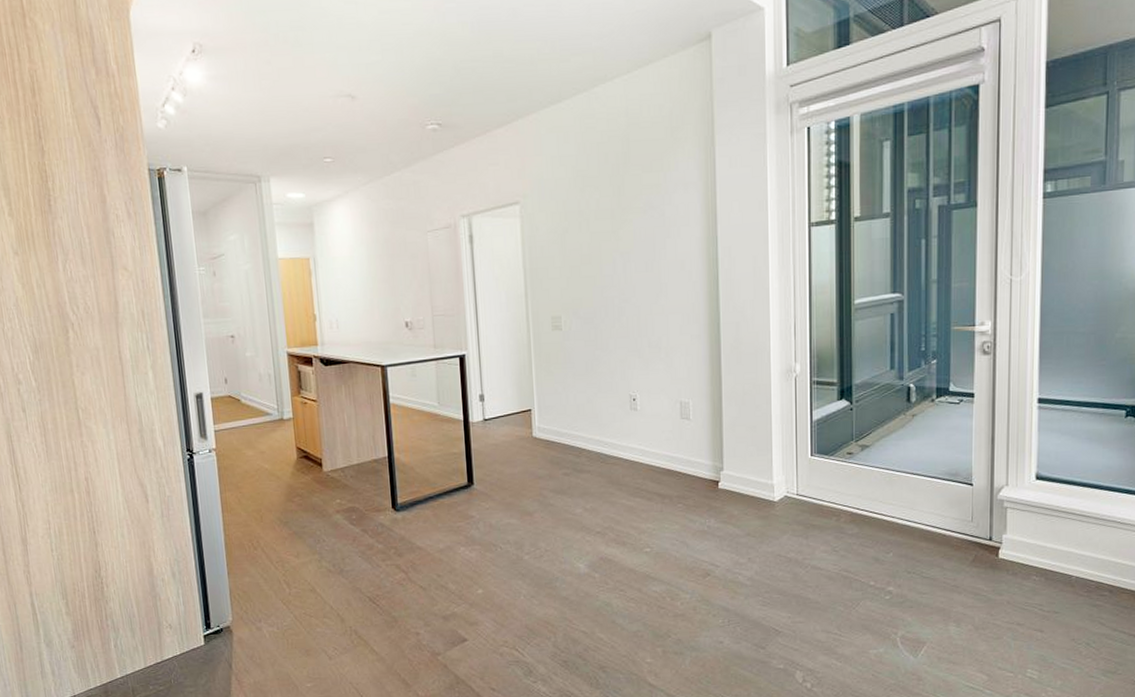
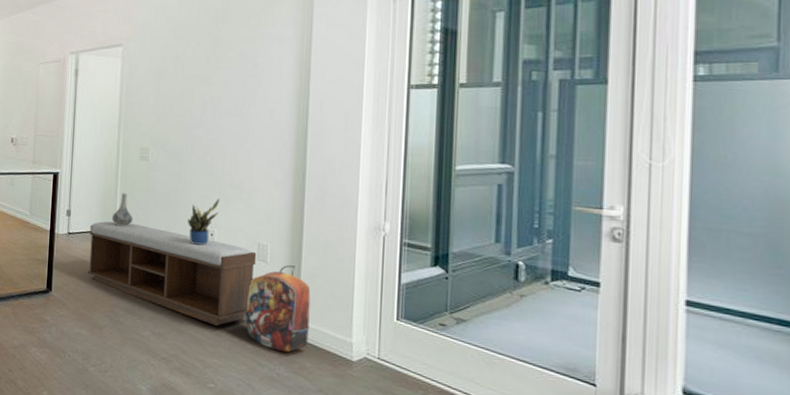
bench: none [507,399,680,490] -> present [88,221,257,326]
decorative vase: none [529,368,553,404] -> present [111,193,134,226]
potted plant: none [609,360,640,412] -> present [188,198,221,245]
backpack: none [674,419,735,505] -> present [245,265,311,353]

